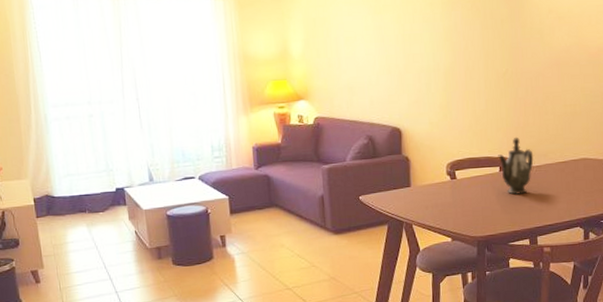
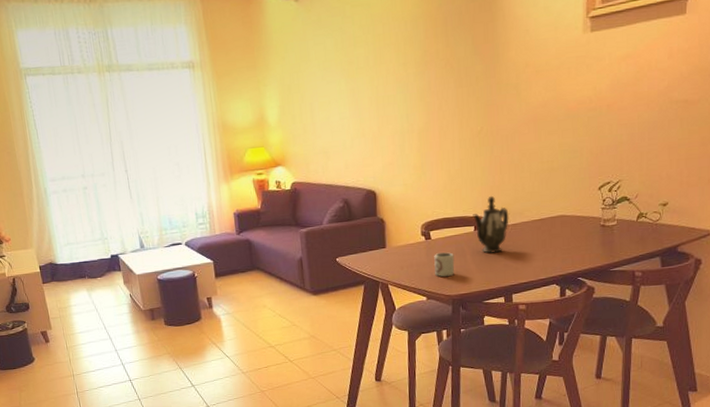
cup: none [459,192,480,218] -> present [434,252,455,277]

